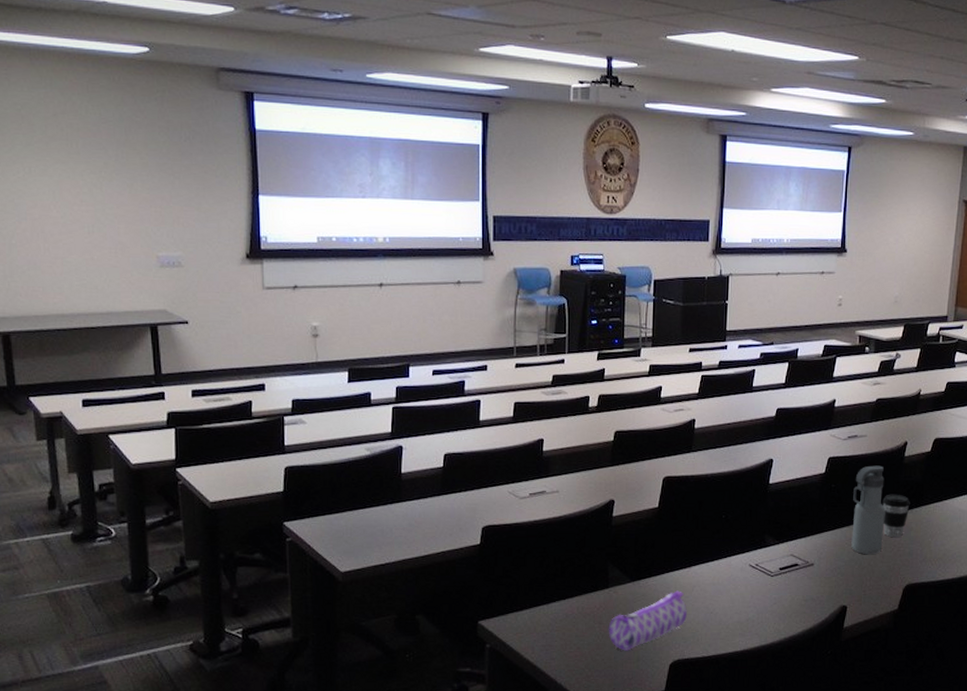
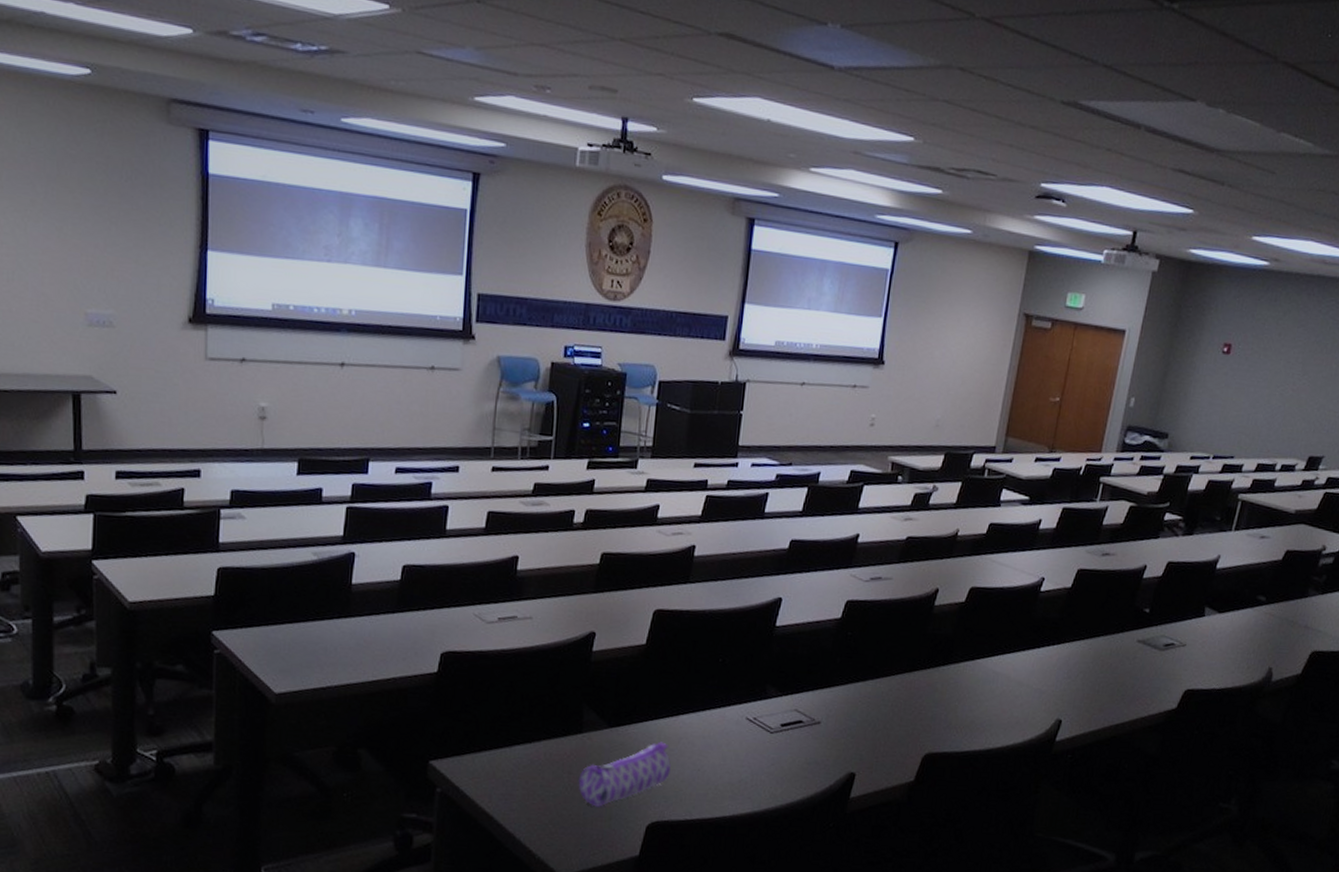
water bottle: present [851,465,886,554] -> none [865,613,910,716]
coffee cup: present [882,494,910,537] -> none [903,647,937,698]

